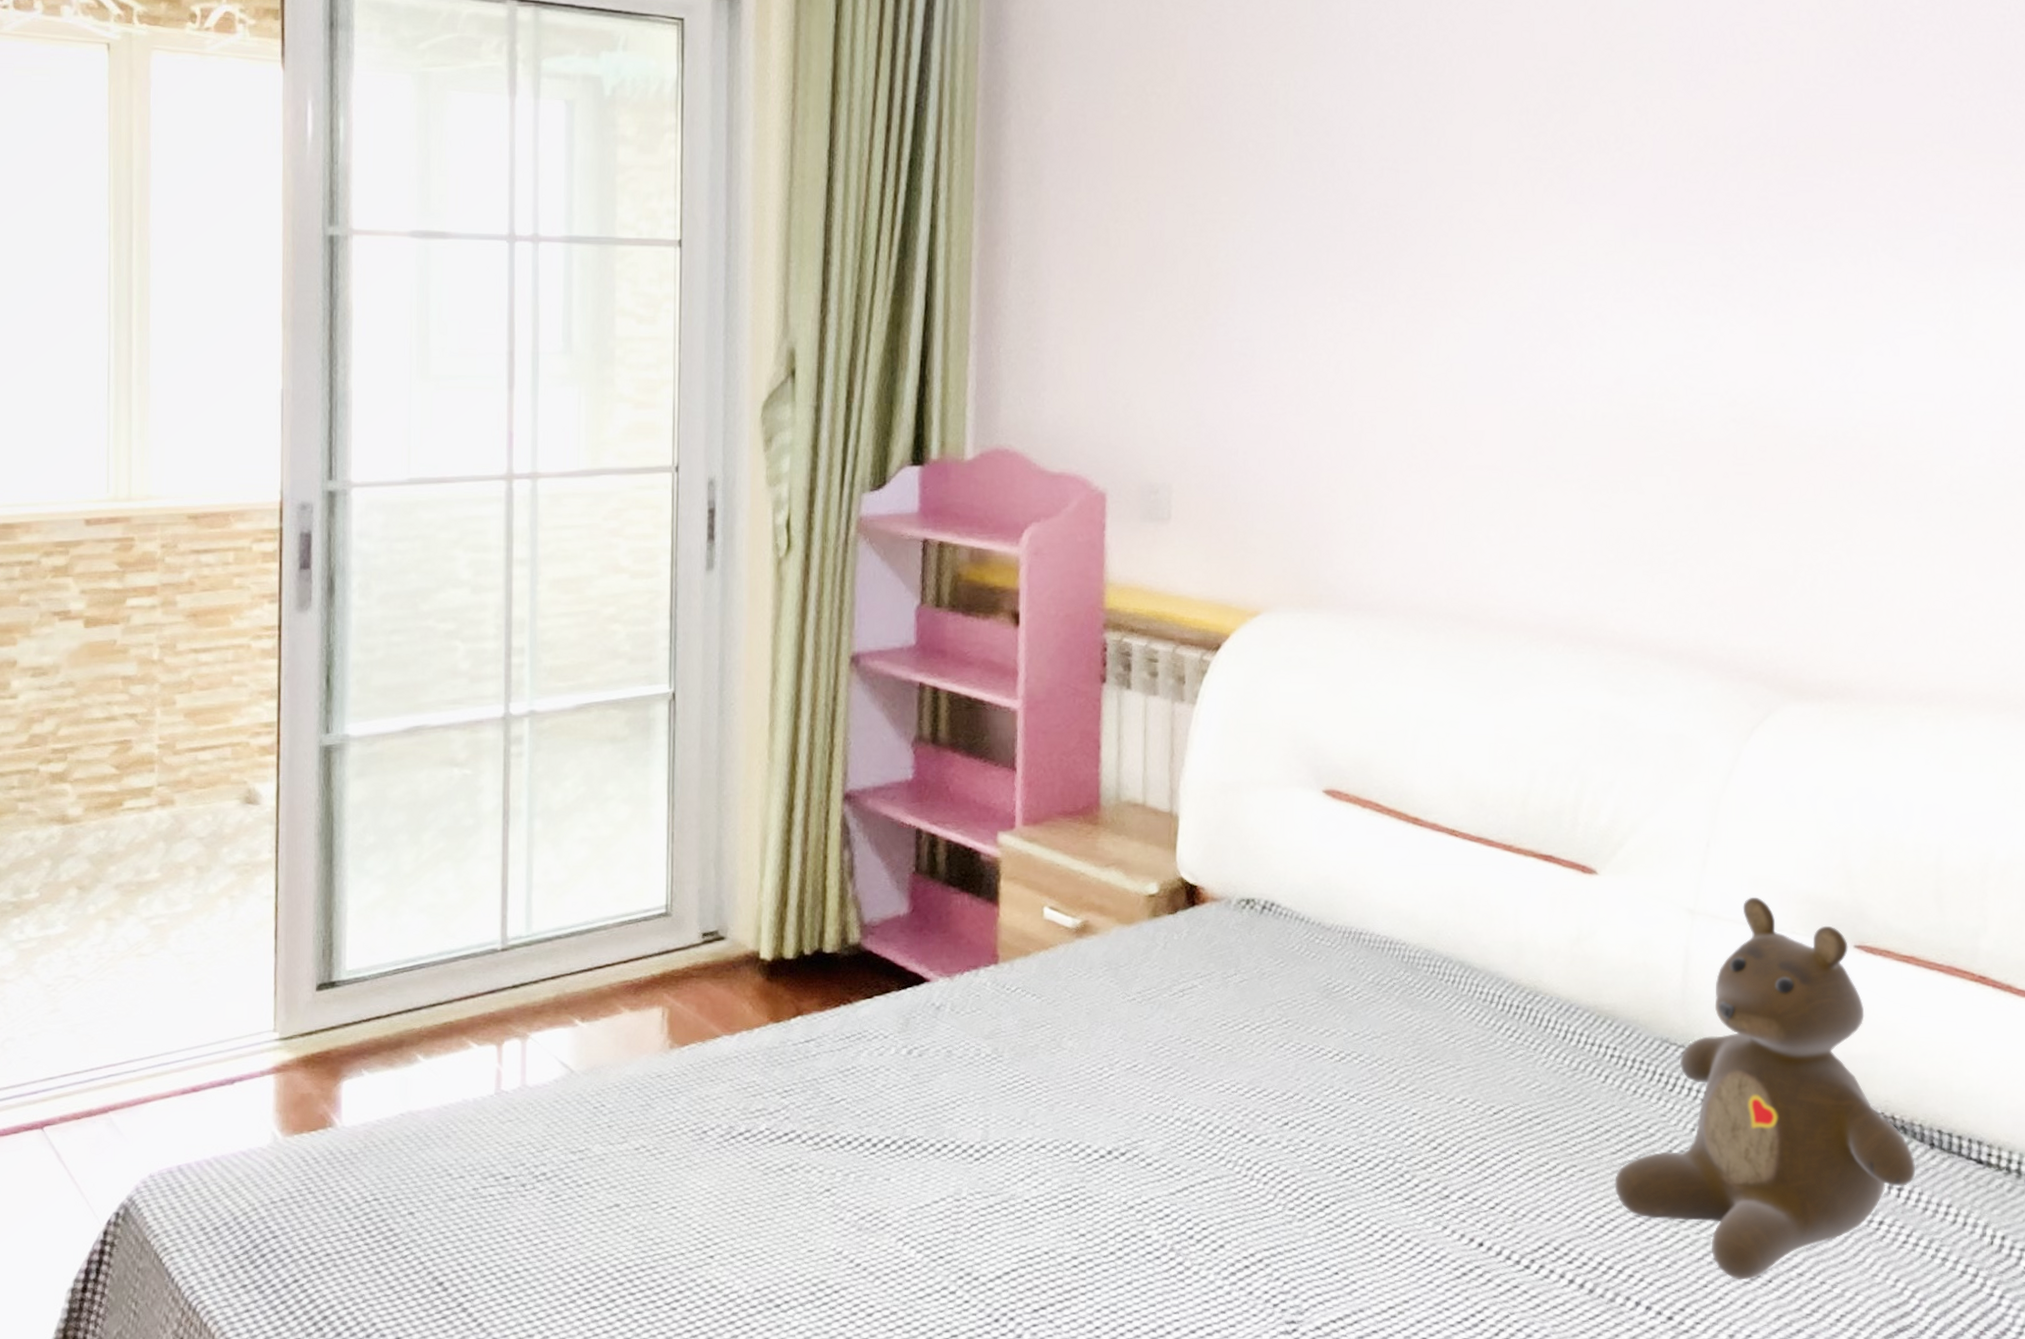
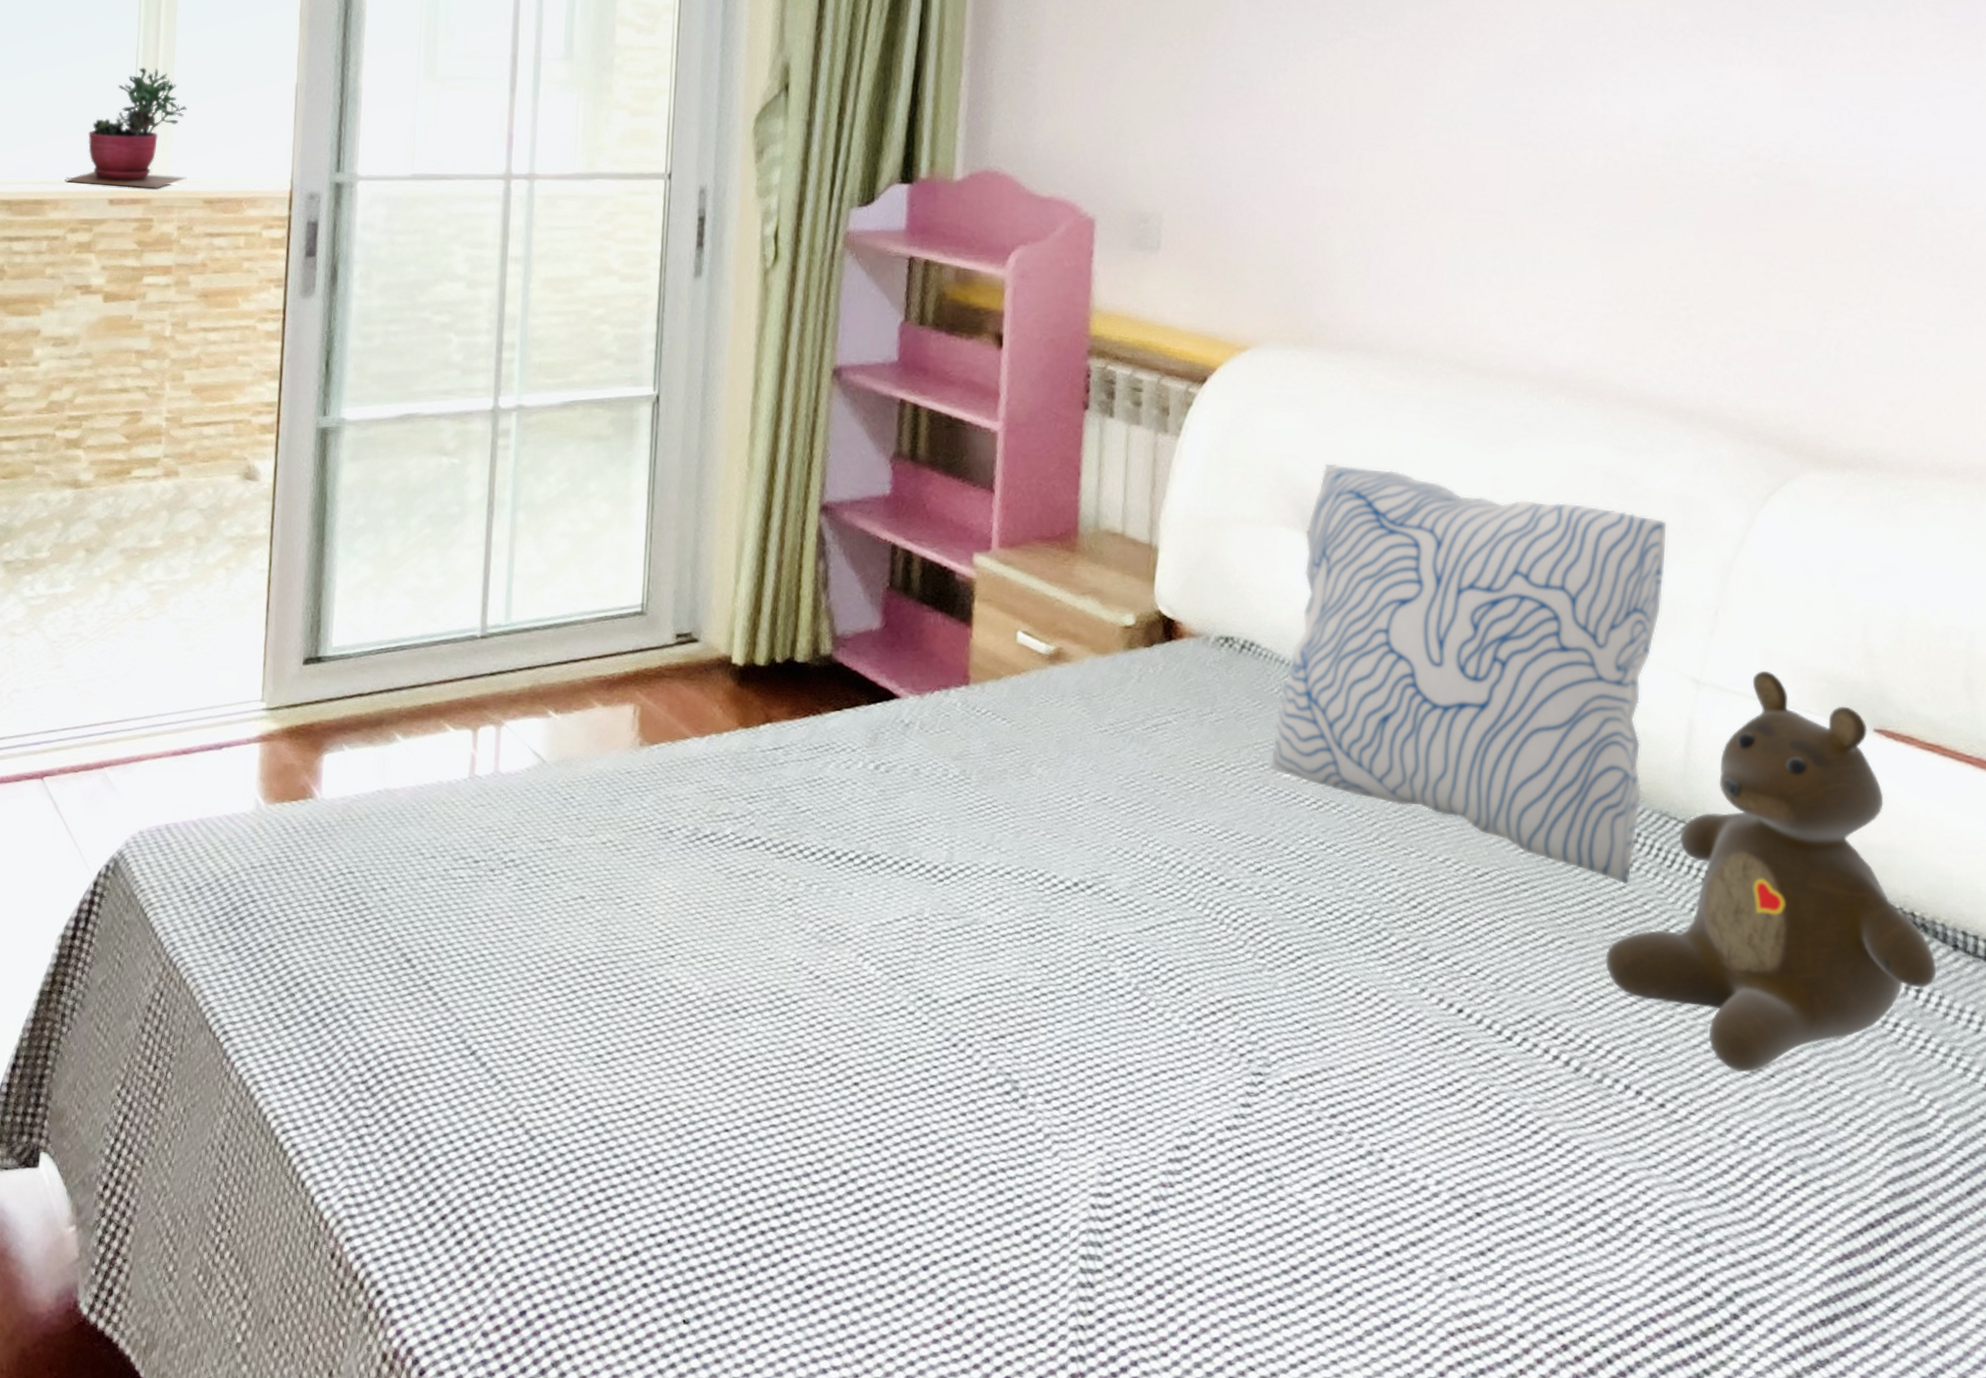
succulent plant: none [36,379,168,507] -> present [64,67,187,190]
cushion: none [1293,722,1659,1111] -> present [1270,463,1666,885]

